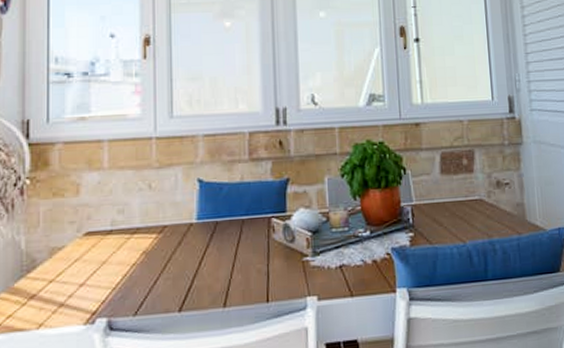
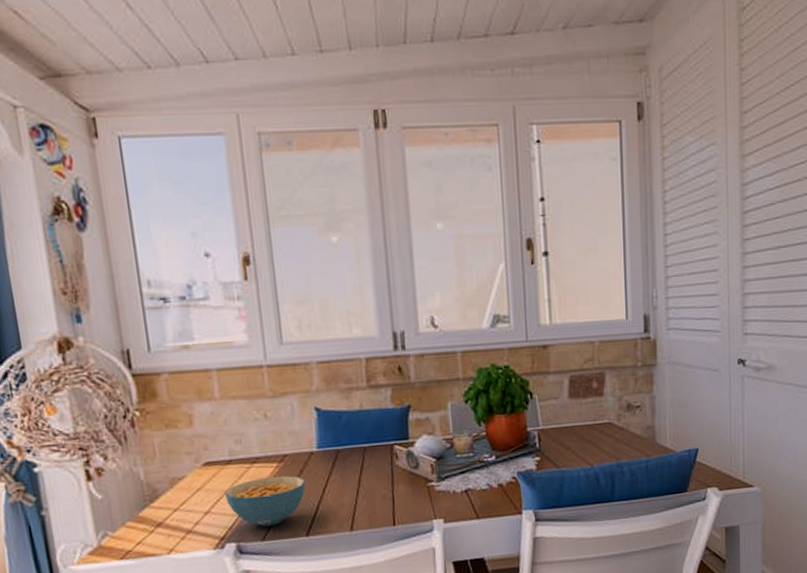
cereal bowl: none [102,247,182,301] -> present [225,475,306,527]

